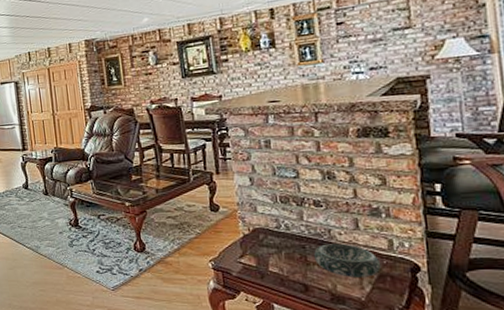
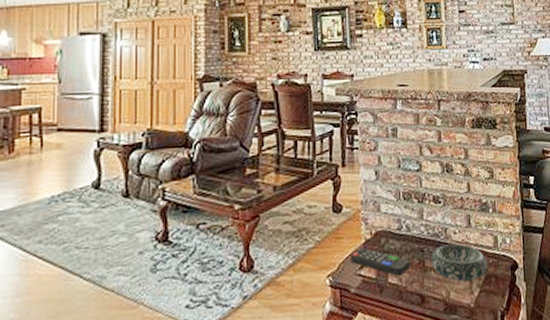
remote control: none [230,241,292,267] -> present [351,248,411,276]

